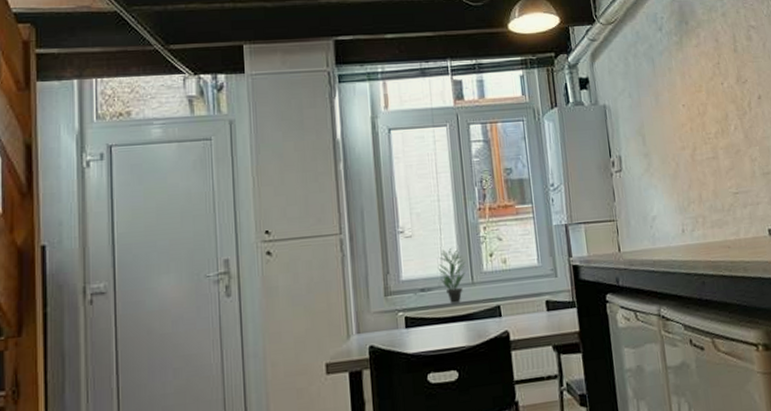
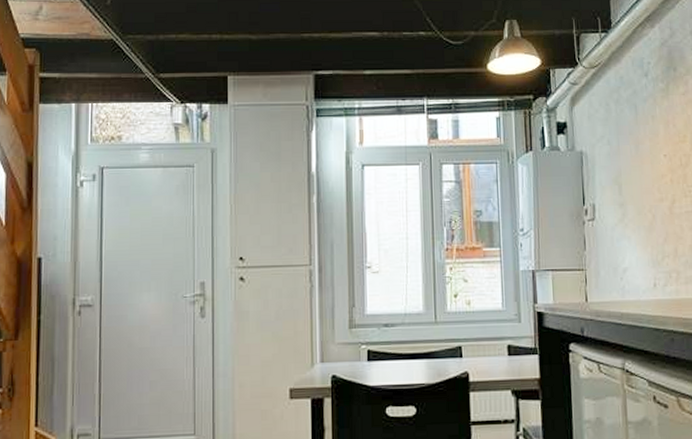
potted plant: present [438,248,466,305] -> none [402,286,430,342]

